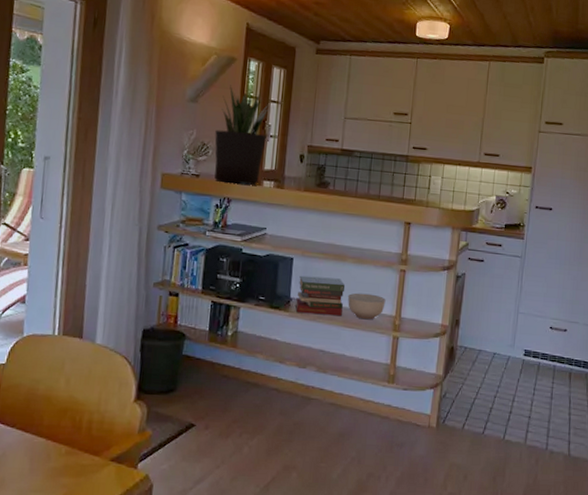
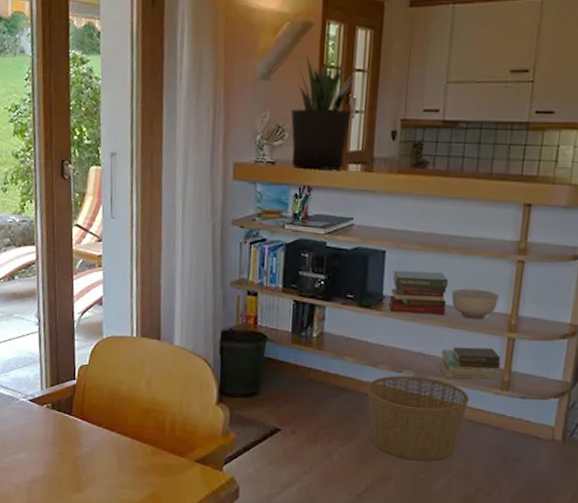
basket: none [274,371,362,451] -> present [366,375,470,462]
books: none [335,344,387,374] -> present [437,346,501,379]

